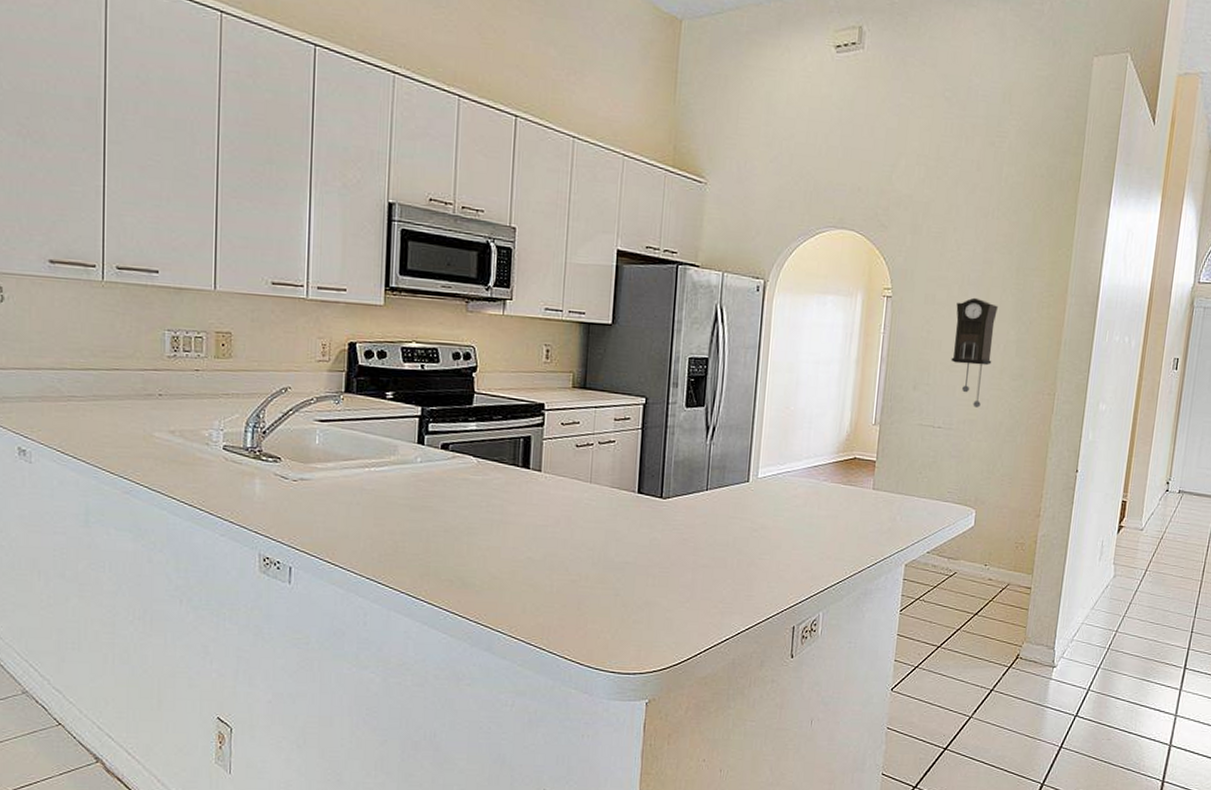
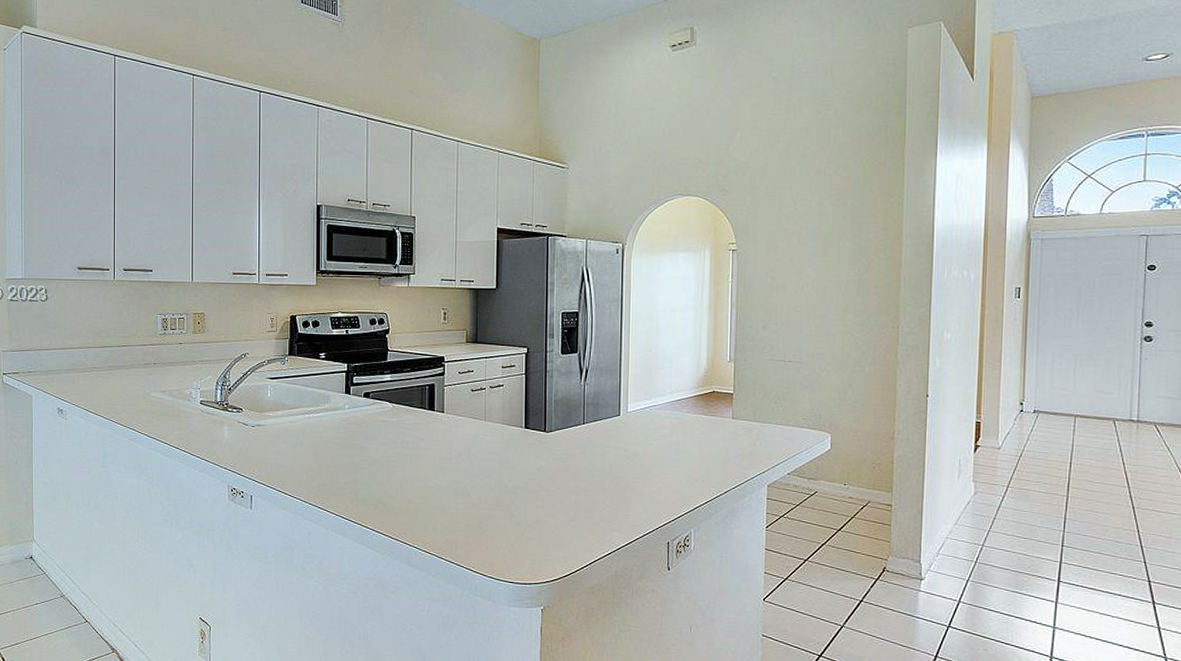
pendulum clock: present [951,297,998,408] -> none [796,245,836,342]

